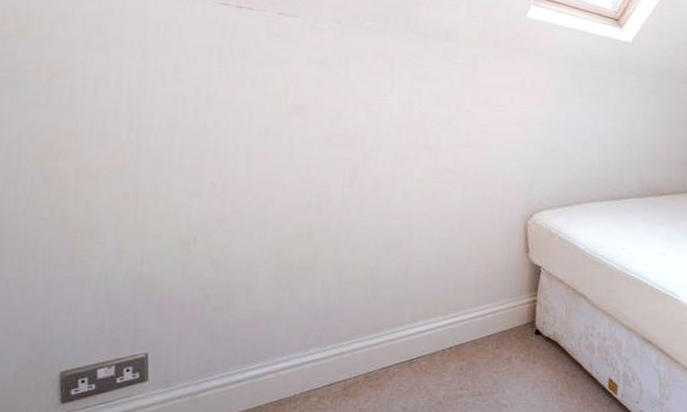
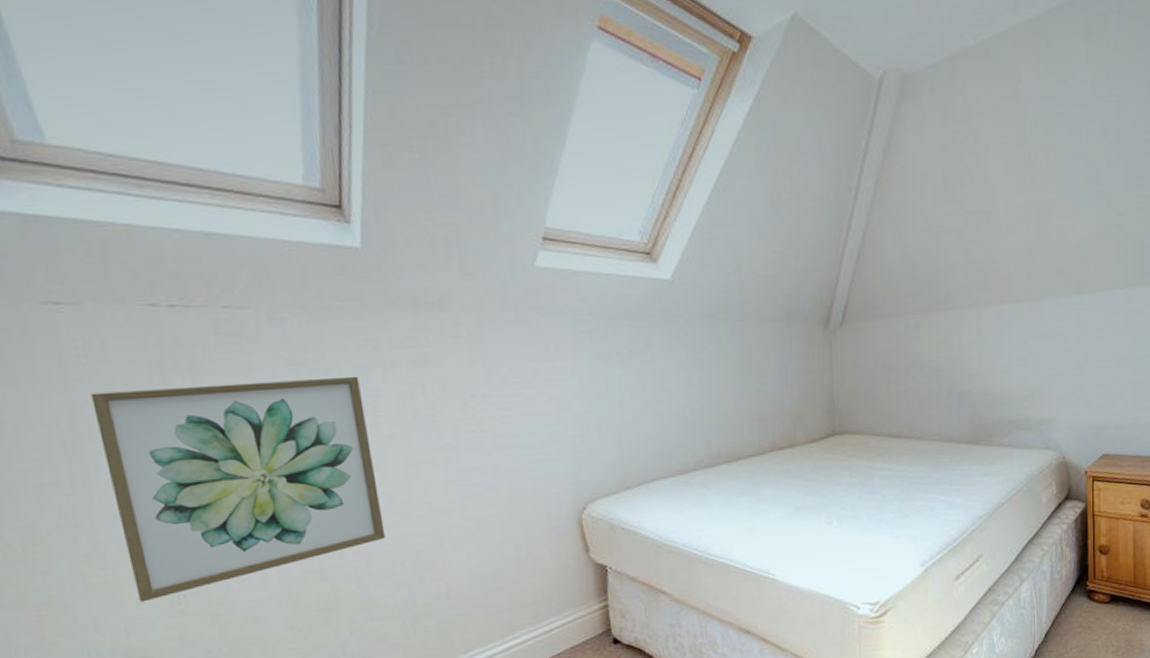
wall art: none [157,65,371,239] -> present [90,376,386,602]

